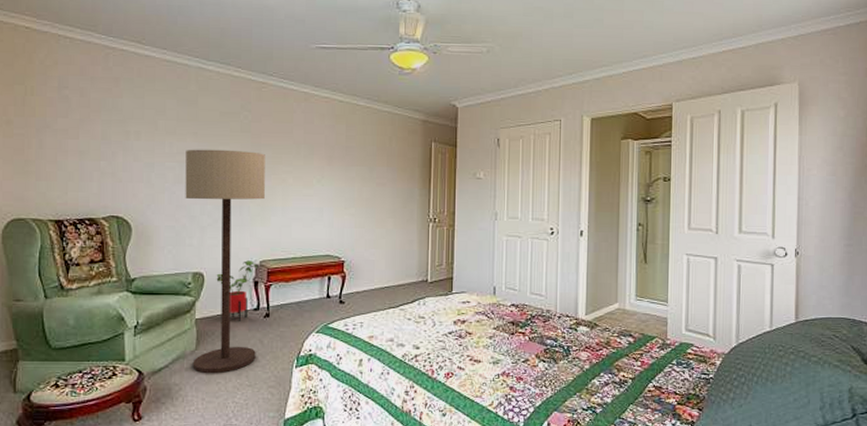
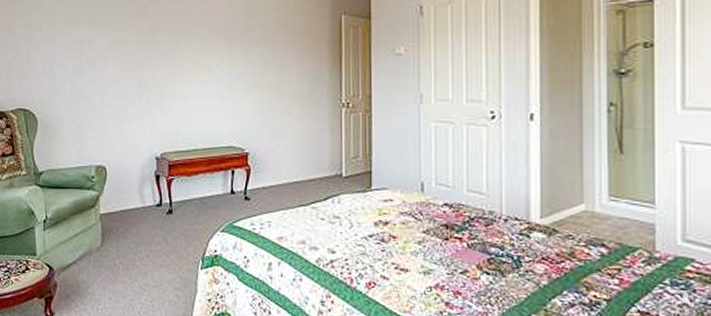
floor lamp: present [185,149,265,374] -> none [84,35,163,273]
house plant: present [216,260,257,321] -> none [118,153,158,218]

